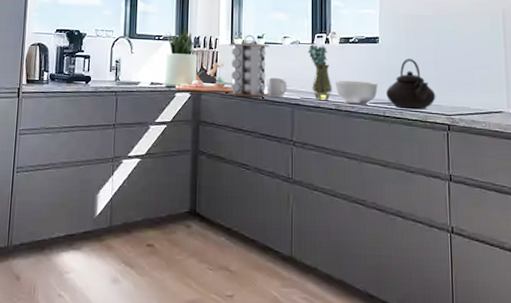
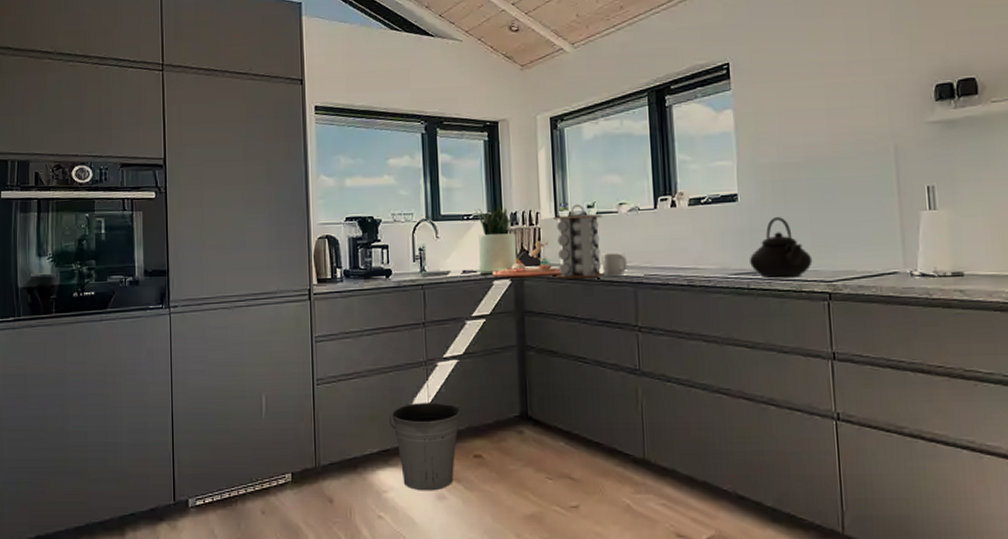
bucket: none [77,194,139,275] -> present [389,401,460,491]
vase: present [307,42,332,100] -> none [649,207,683,275]
bowl: present [336,80,378,105] -> none [686,249,739,278]

